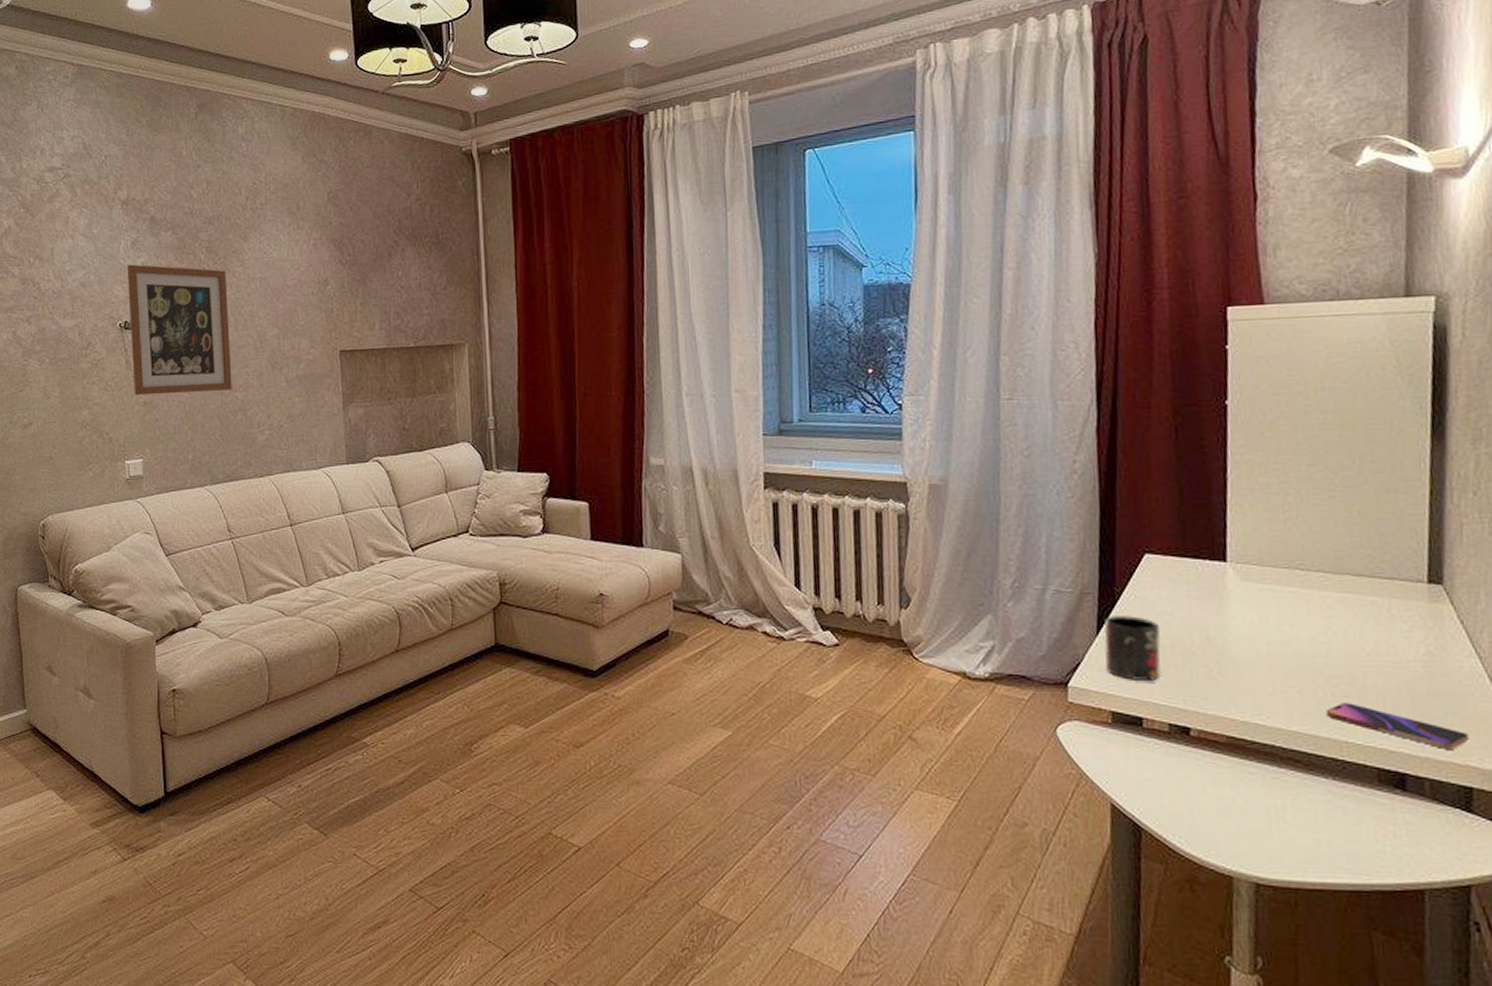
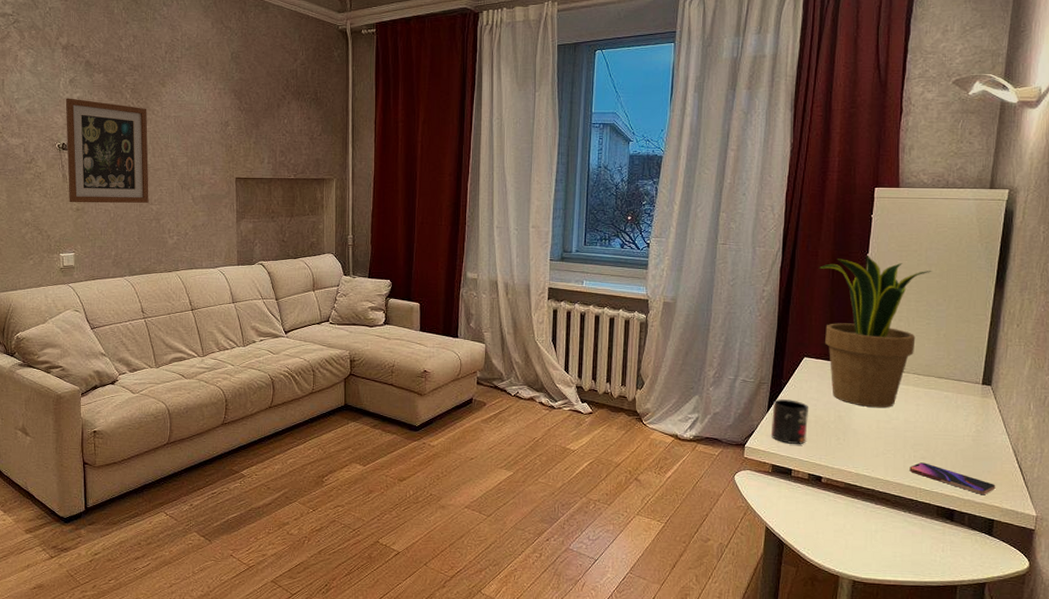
potted plant: none [1153,403,1328,624] -> present [818,256,932,408]

